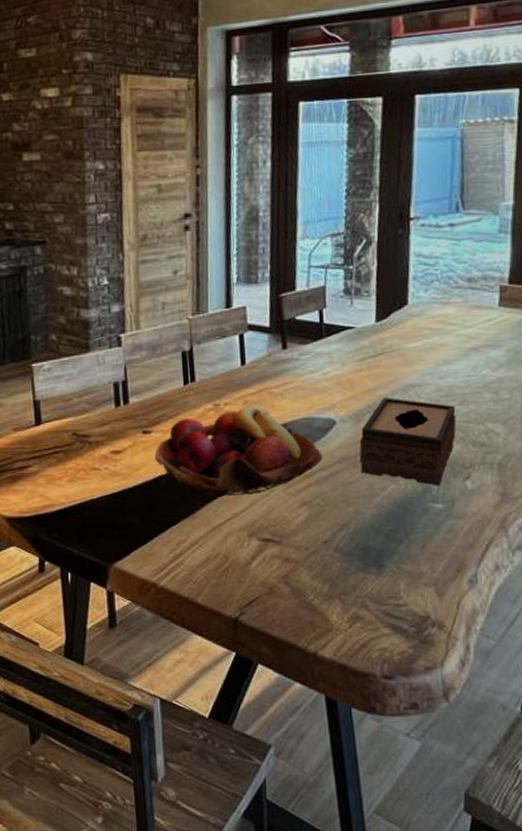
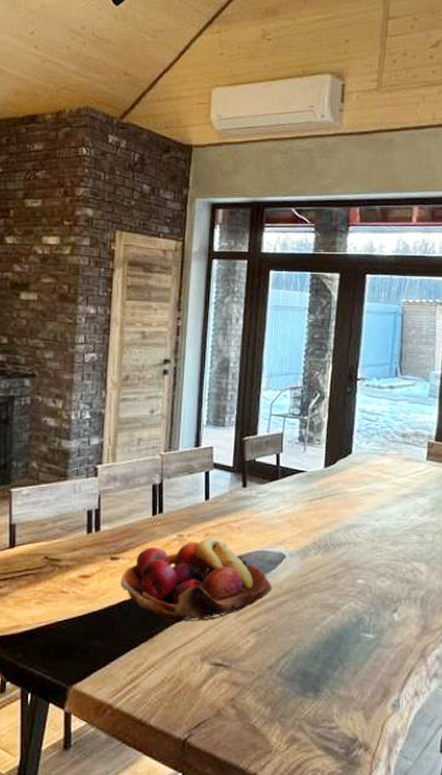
tissue box: present [359,397,457,486] -> none [303,536,388,618]

